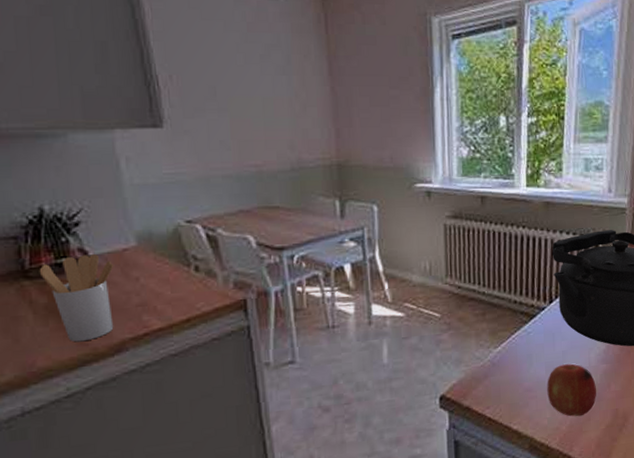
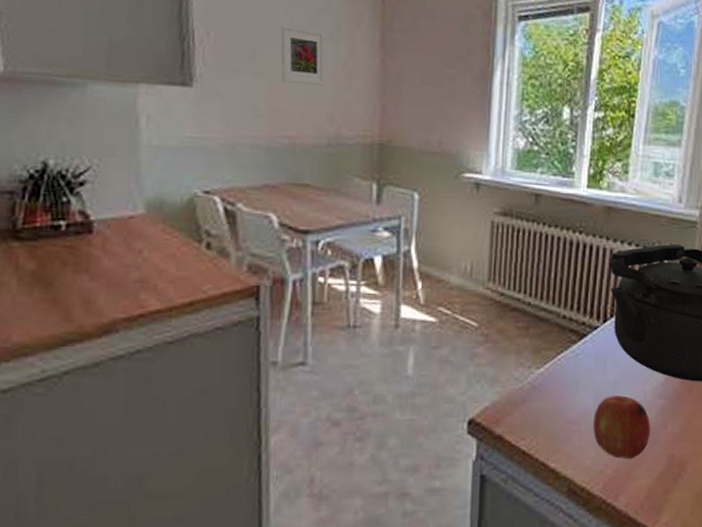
utensil holder: present [39,254,114,342] -> none [31,219,117,318]
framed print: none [236,62,282,116] -> present [280,24,326,85]

